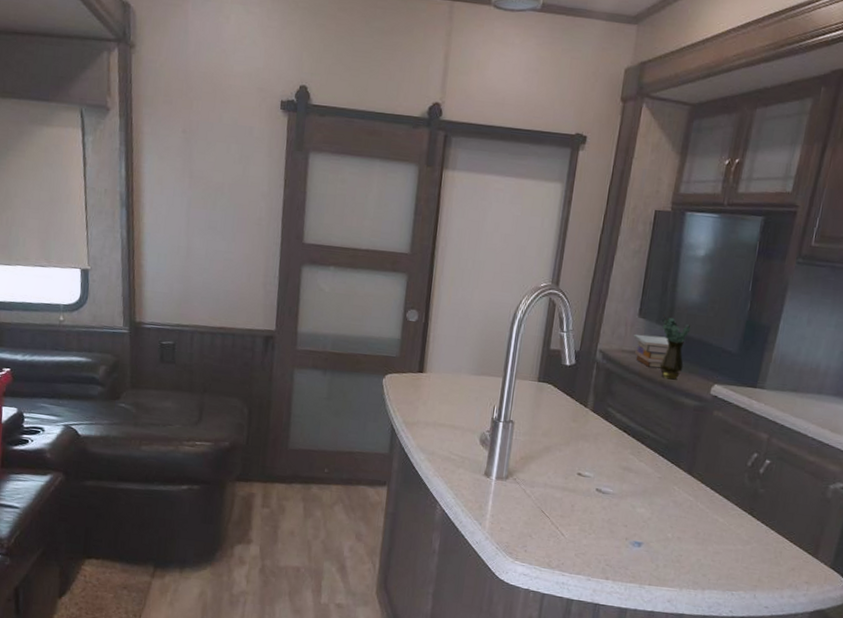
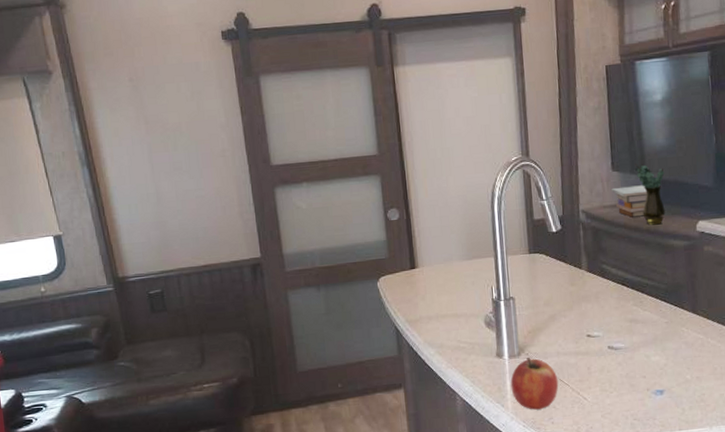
apple: none [491,483,540,536] -> present [510,358,559,410]

